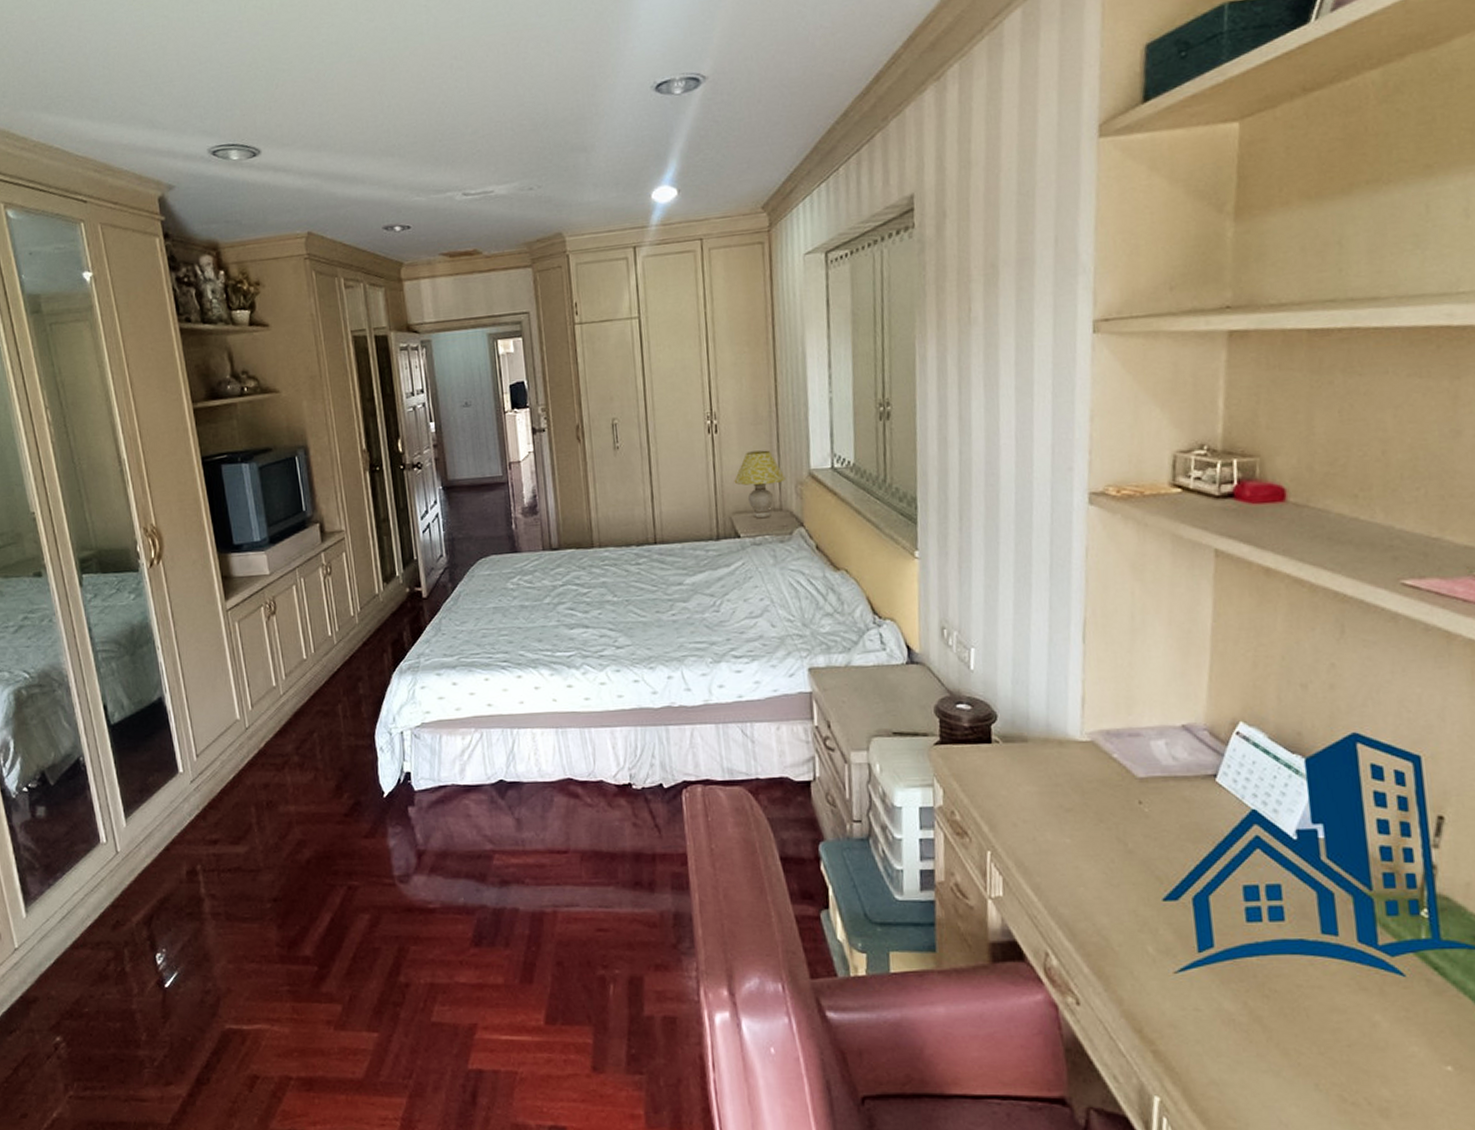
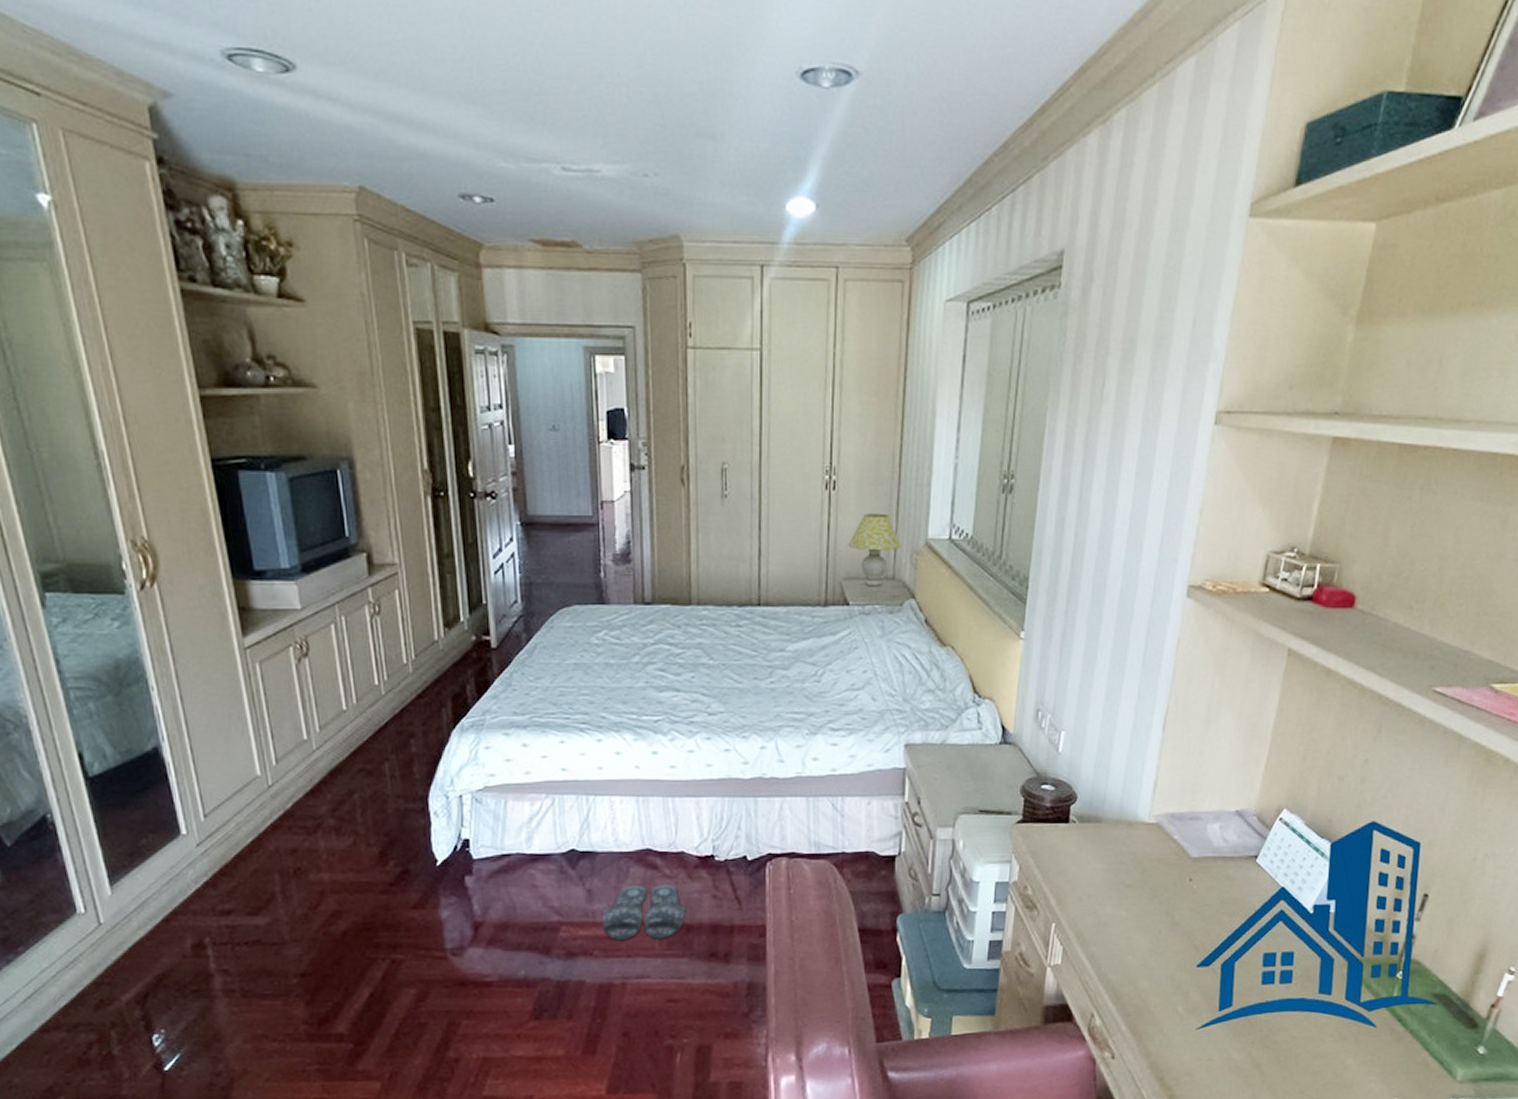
slippers: none [531,812,609,869] -> present [602,883,687,941]

